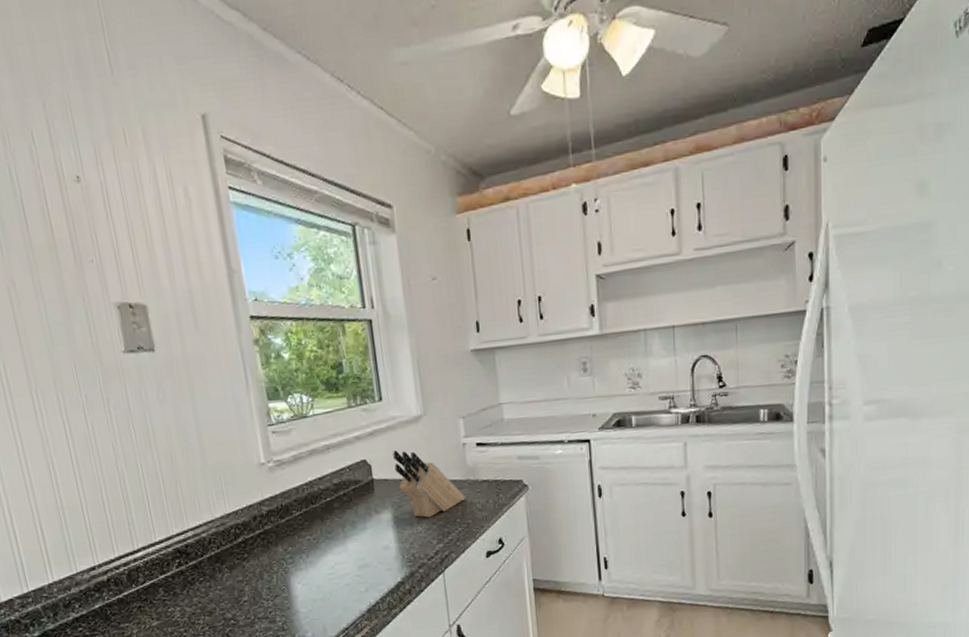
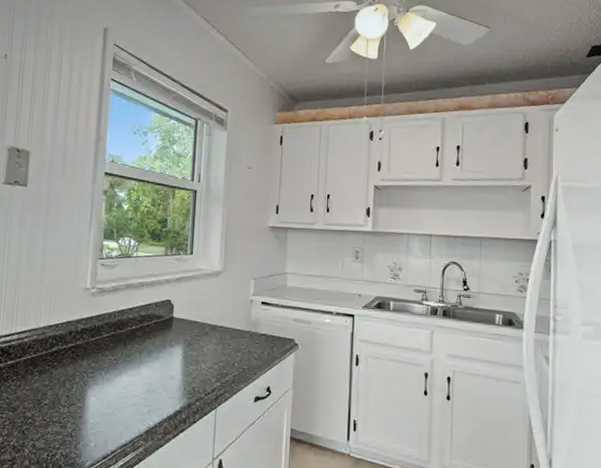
knife block: present [393,450,465,518] -> none [192,296,245,358]

